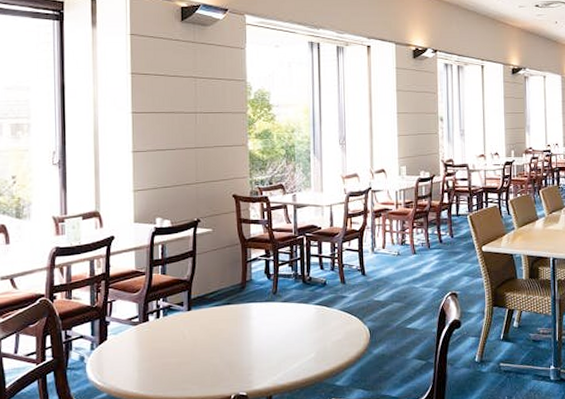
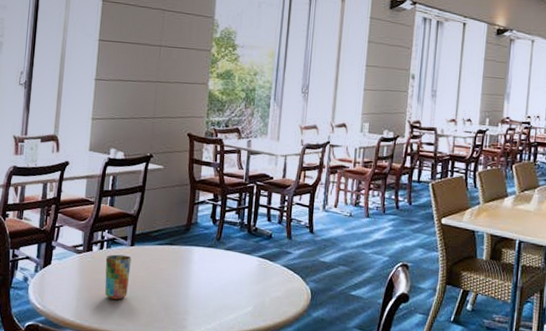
cup: none [163,320,190,366] -> present [105,254,132,300]

